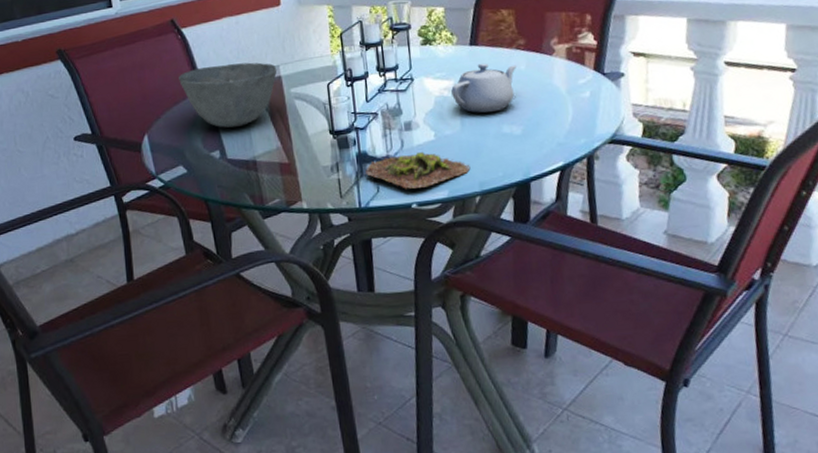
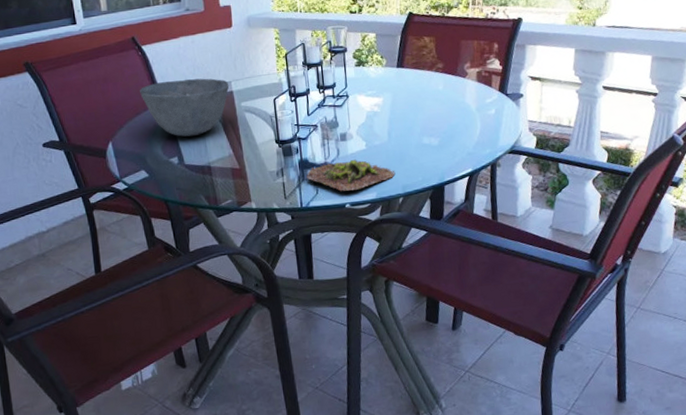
teapot: present [451,63,517,113] -> none [380,83,436,127]

